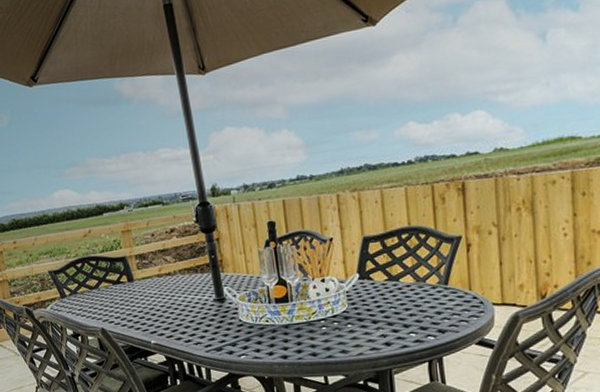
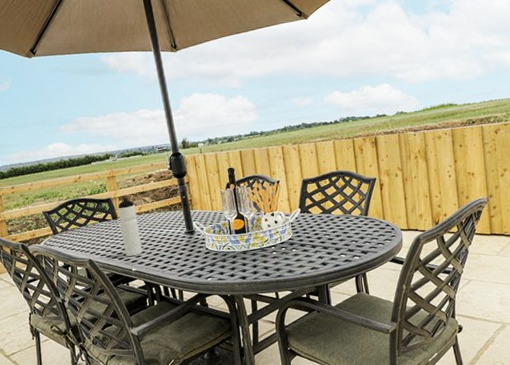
water bottle: none [133,256,164,327] -> present [117,198,143,257]

